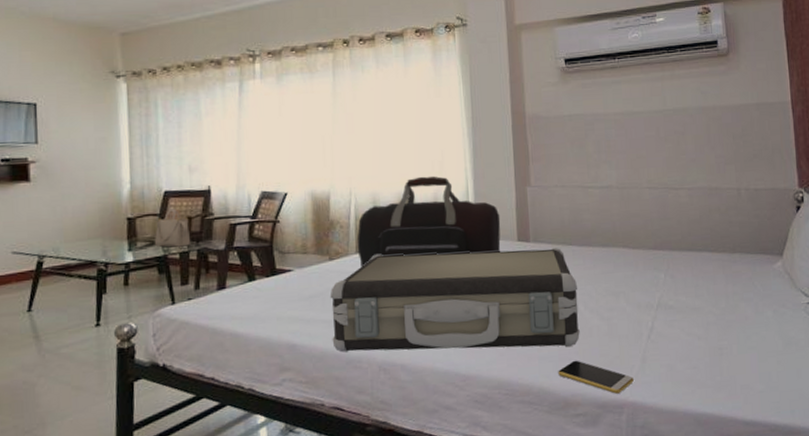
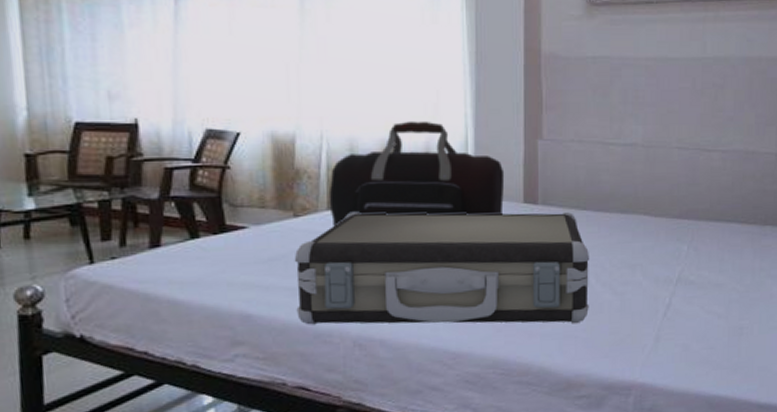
handbag: present [154,208,191,248] -> none [62,145,114,194]
smartphone: present [558,360,634,394] -> none [562,338,645,375]

